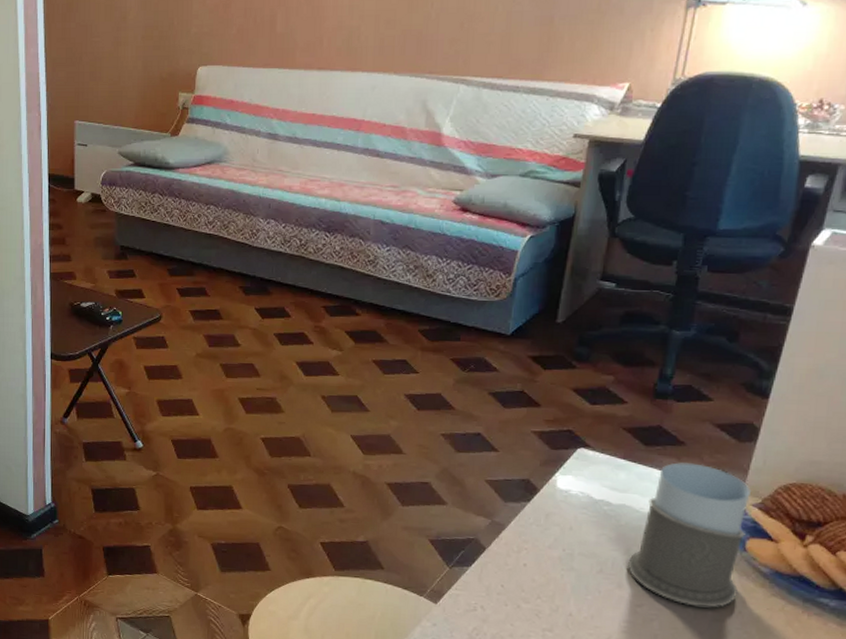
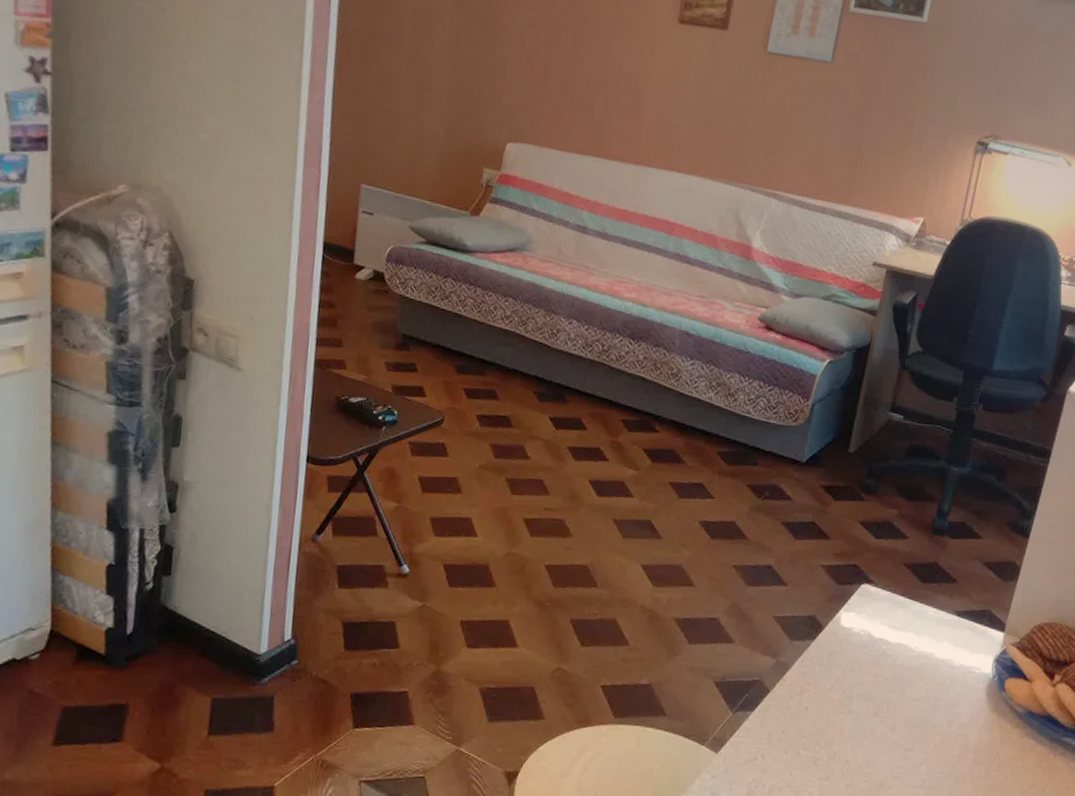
mug: present [628,462,752,608] -> none [901,600,1012,750]

